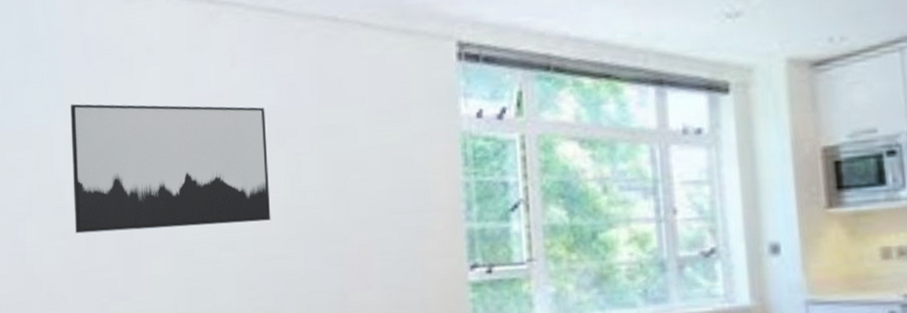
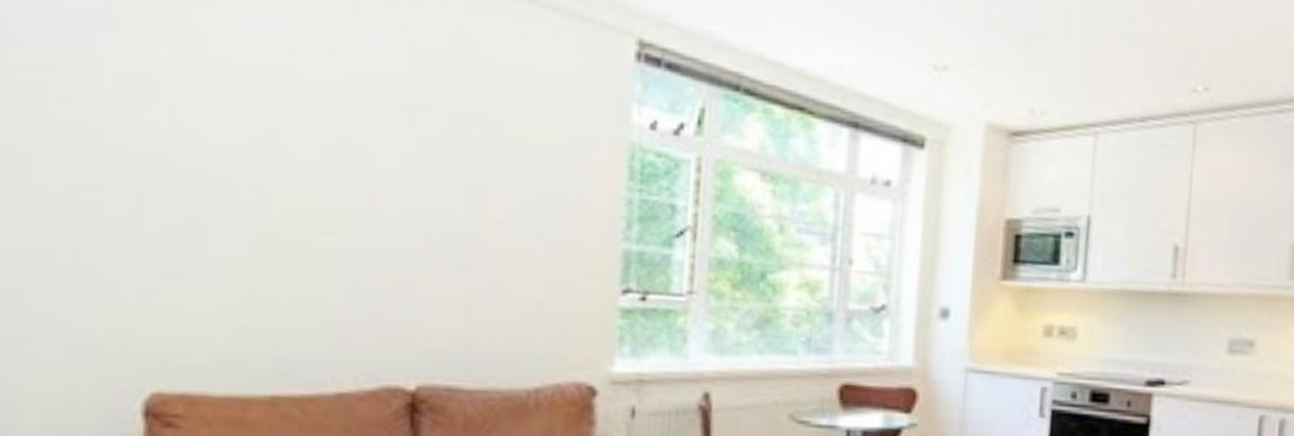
wall art: present [70,103,271,234] -> none [116,23,391,208]

